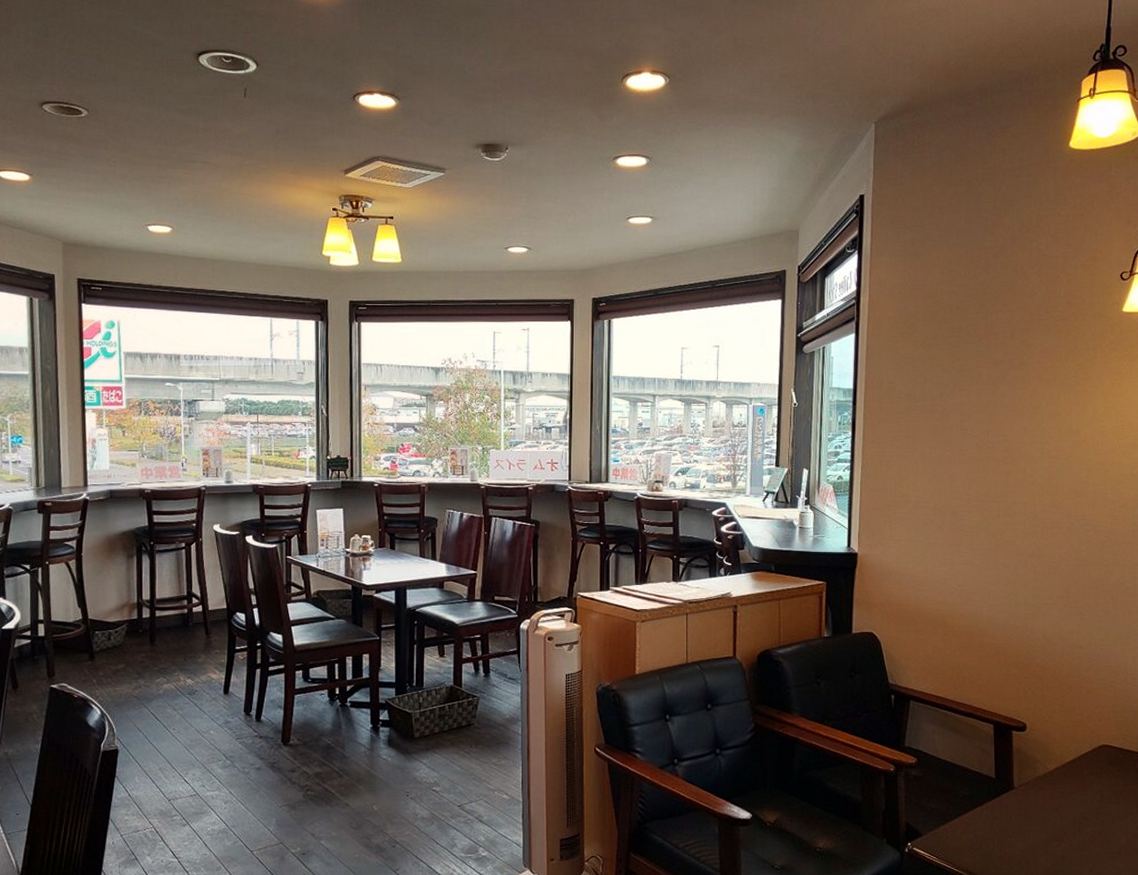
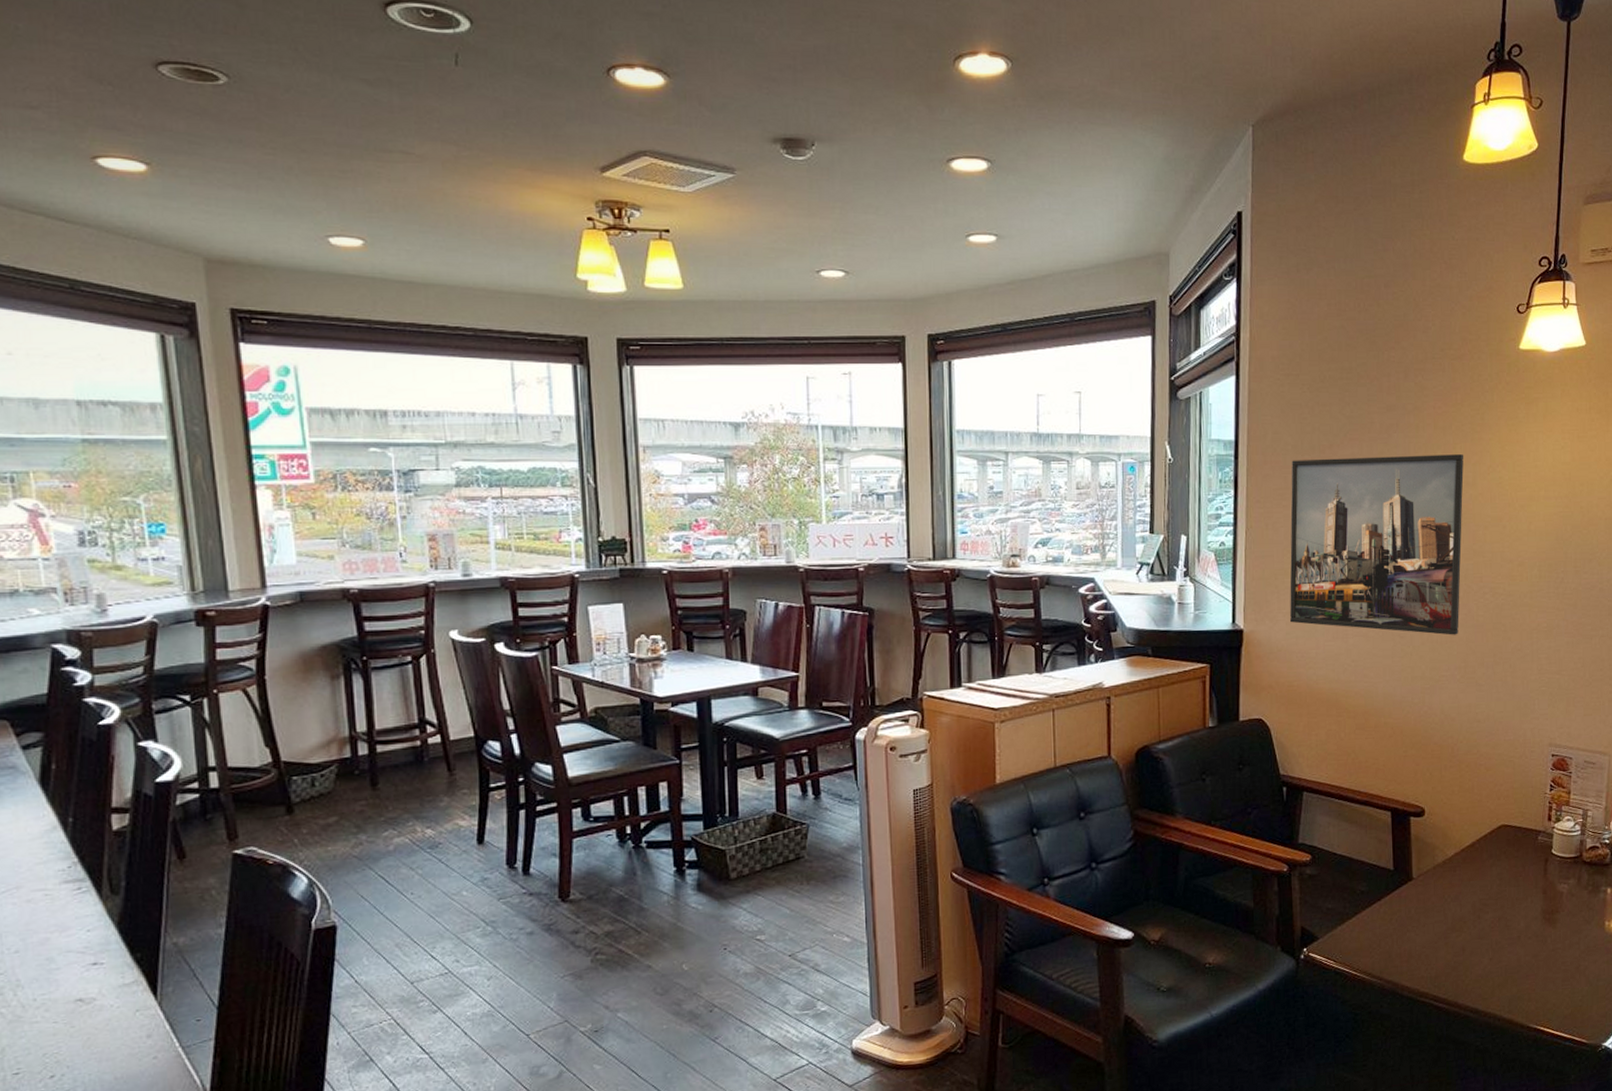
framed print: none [900,404,1068,567] -> present [1289,454,1464,635]

